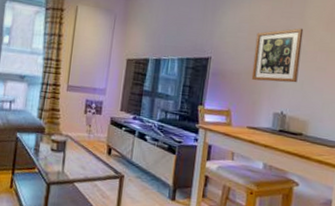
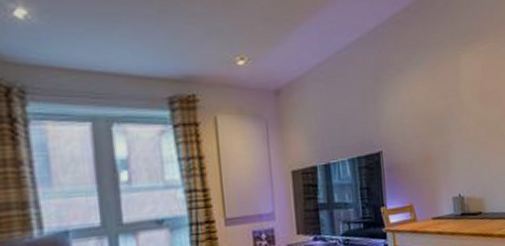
picture frame: present [251,28,304,83] -> none [420,105,467,167]

